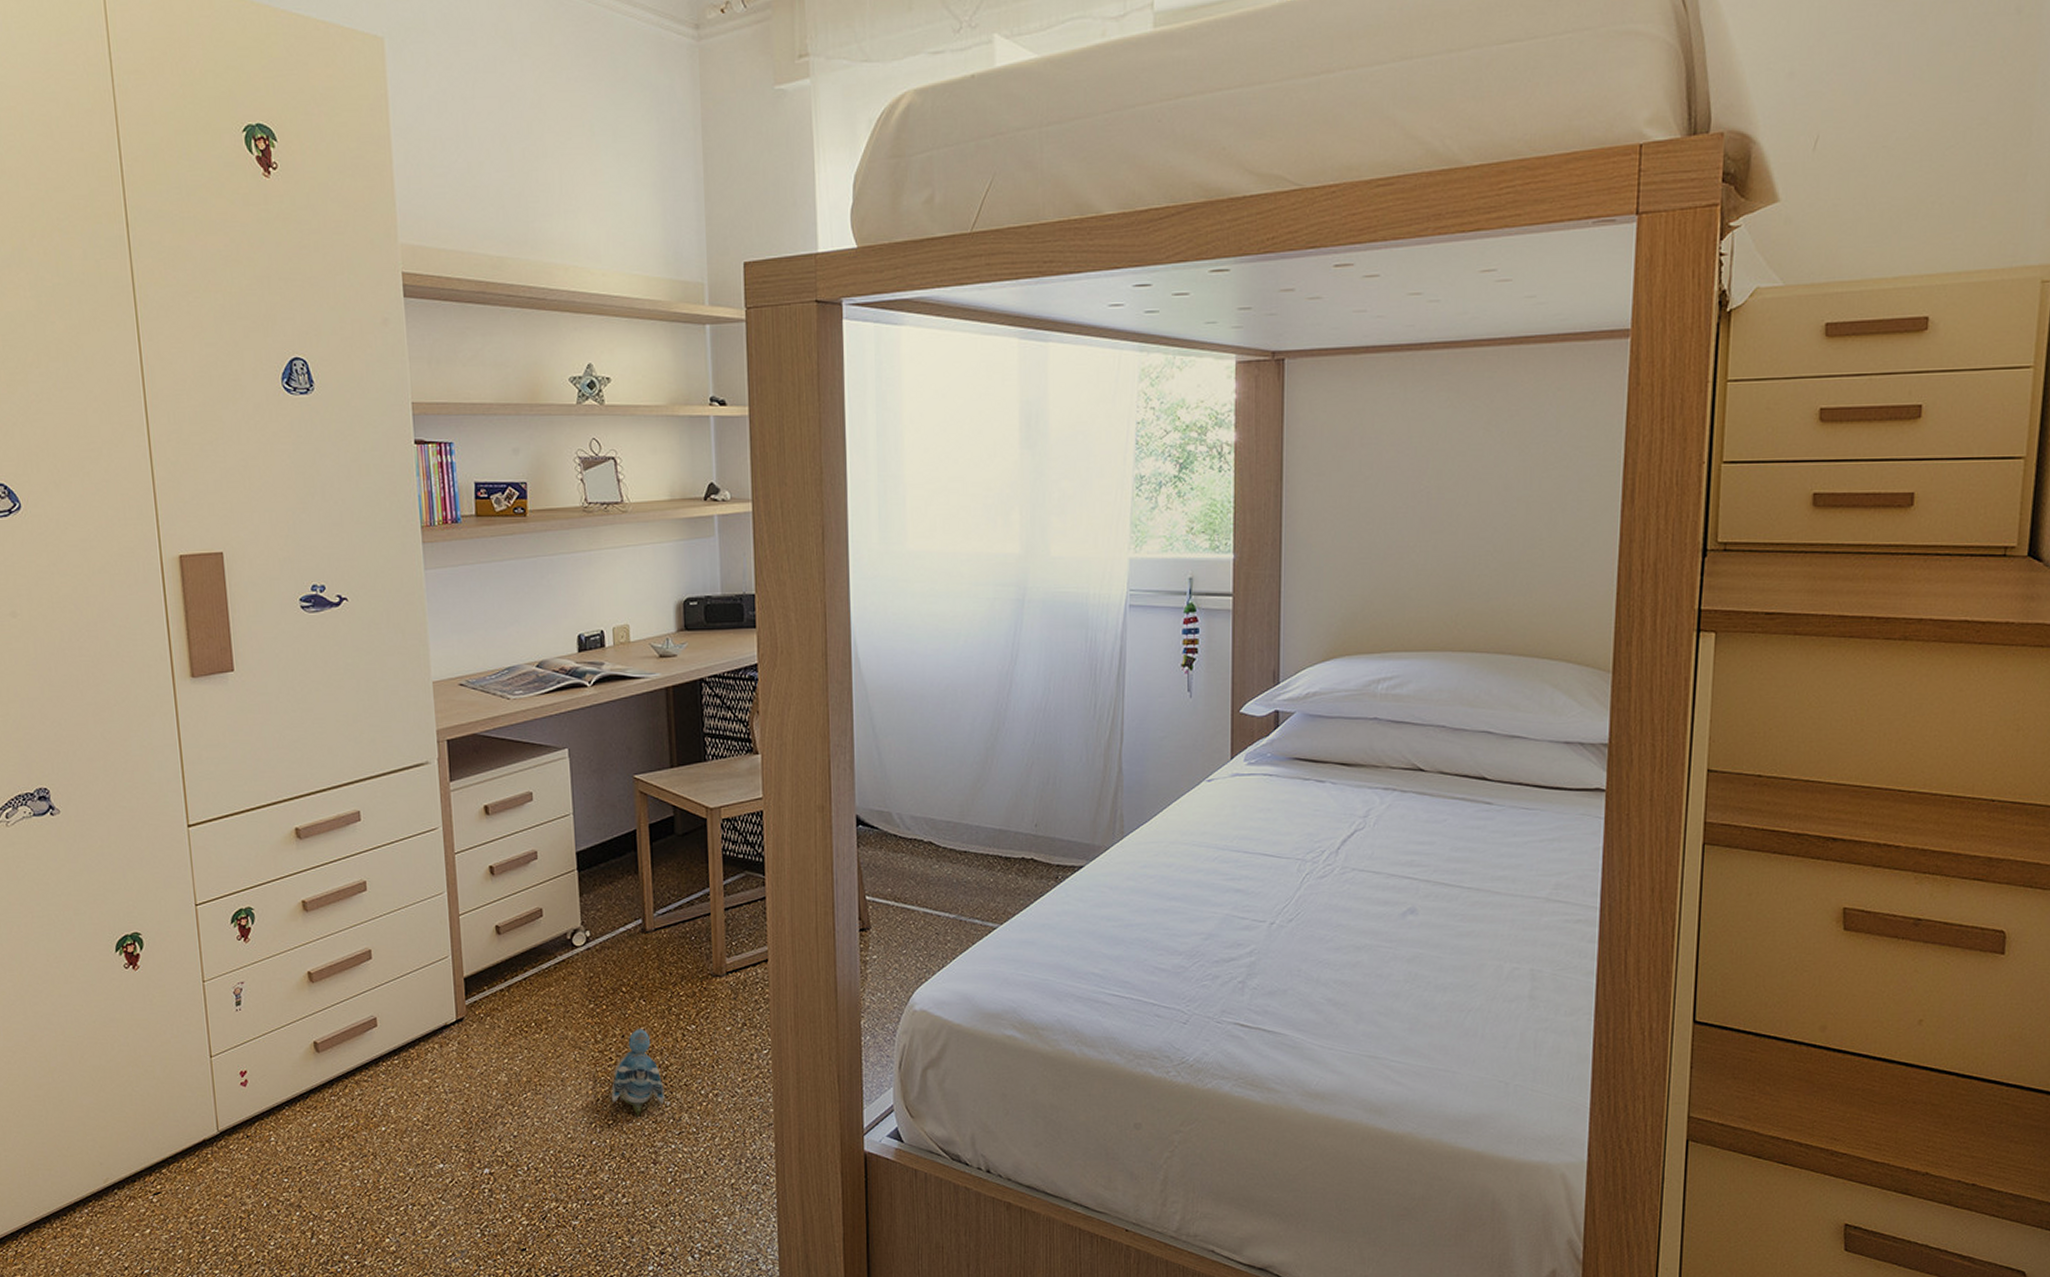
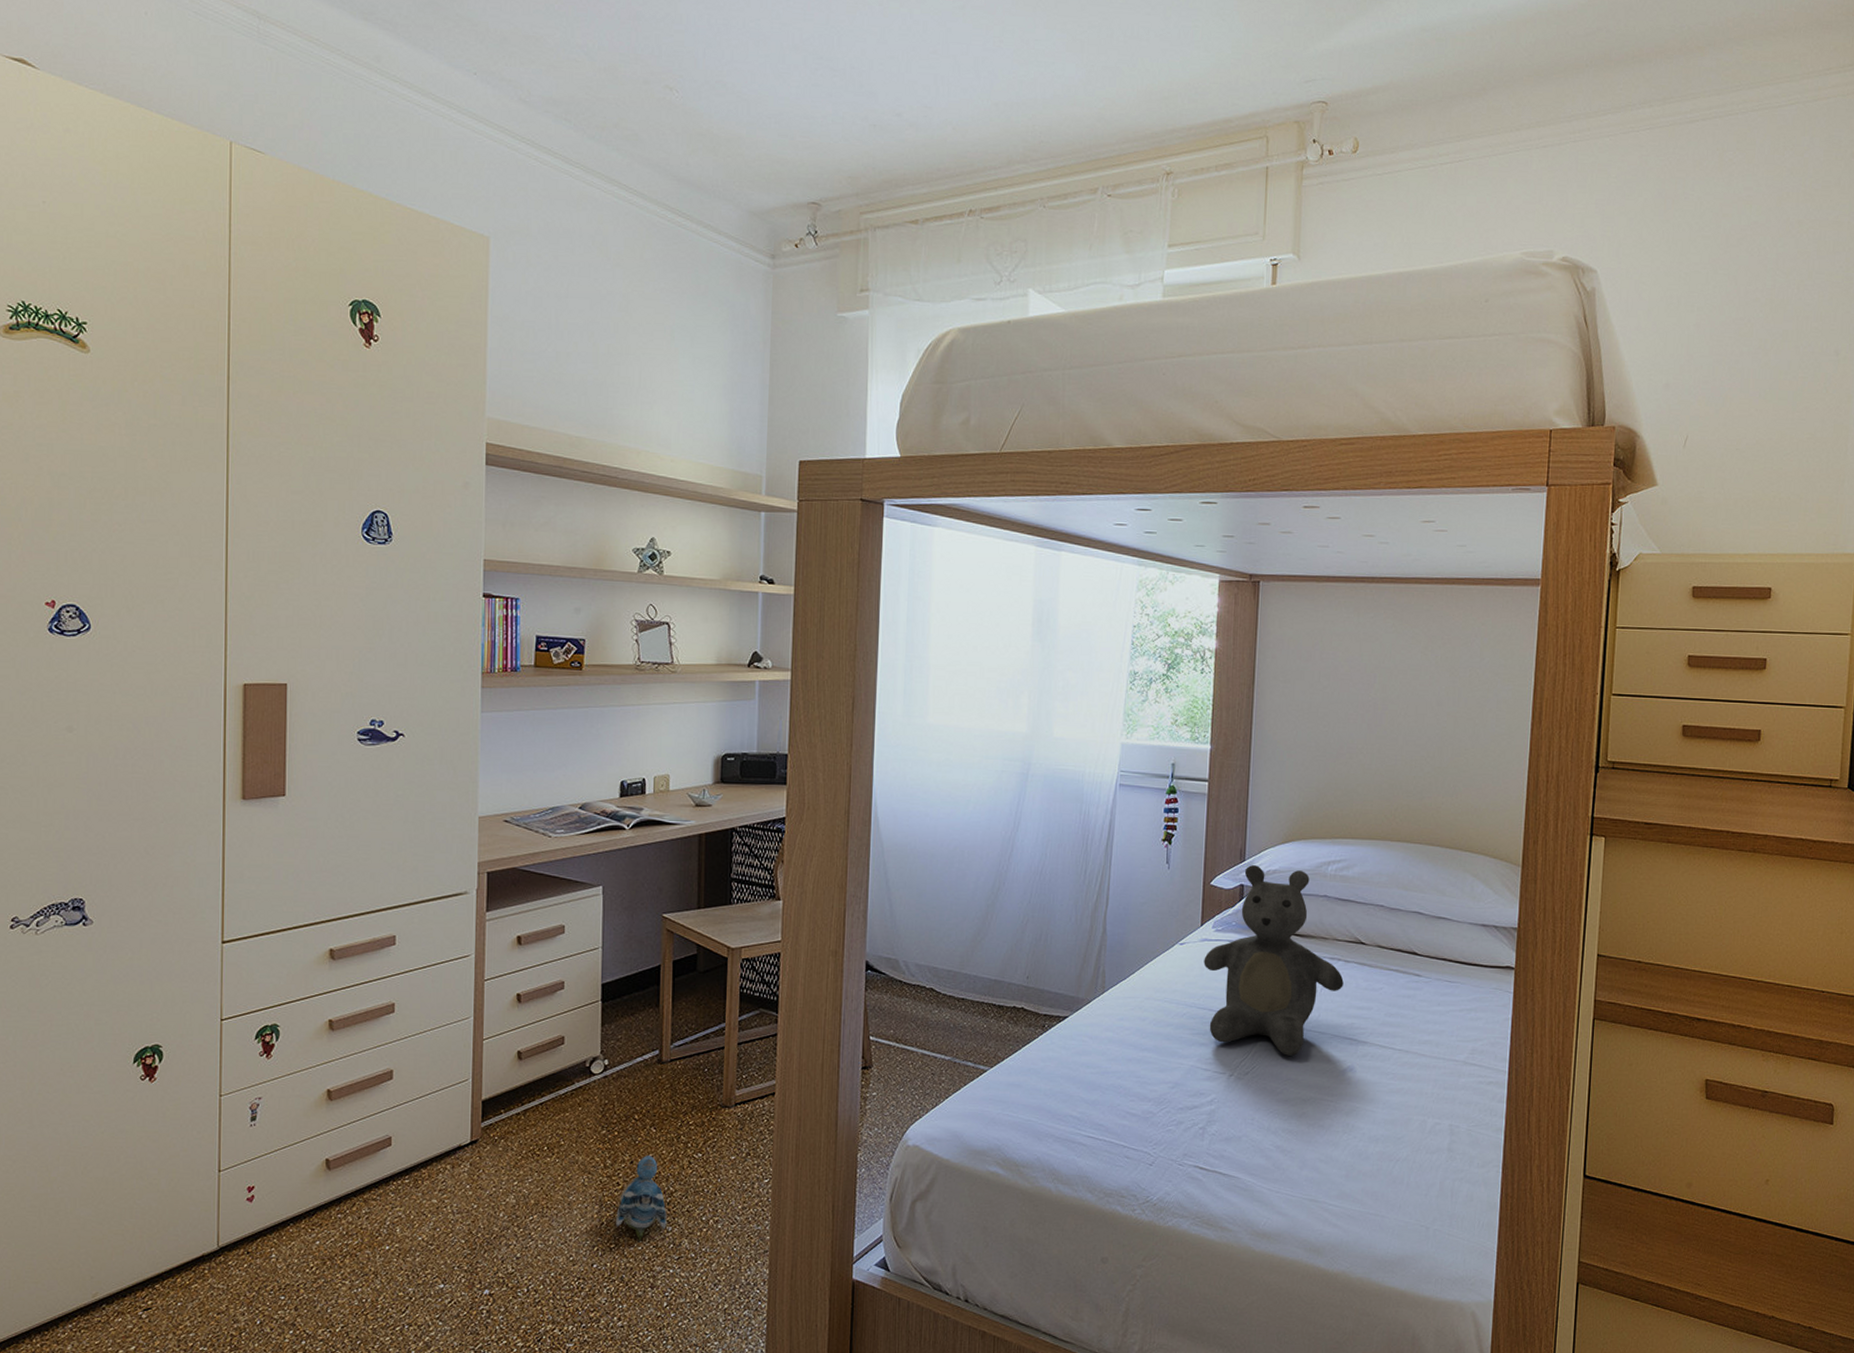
teddy bear: none [1236,688,1400,899] -> present [1203,865,1344,1056]

